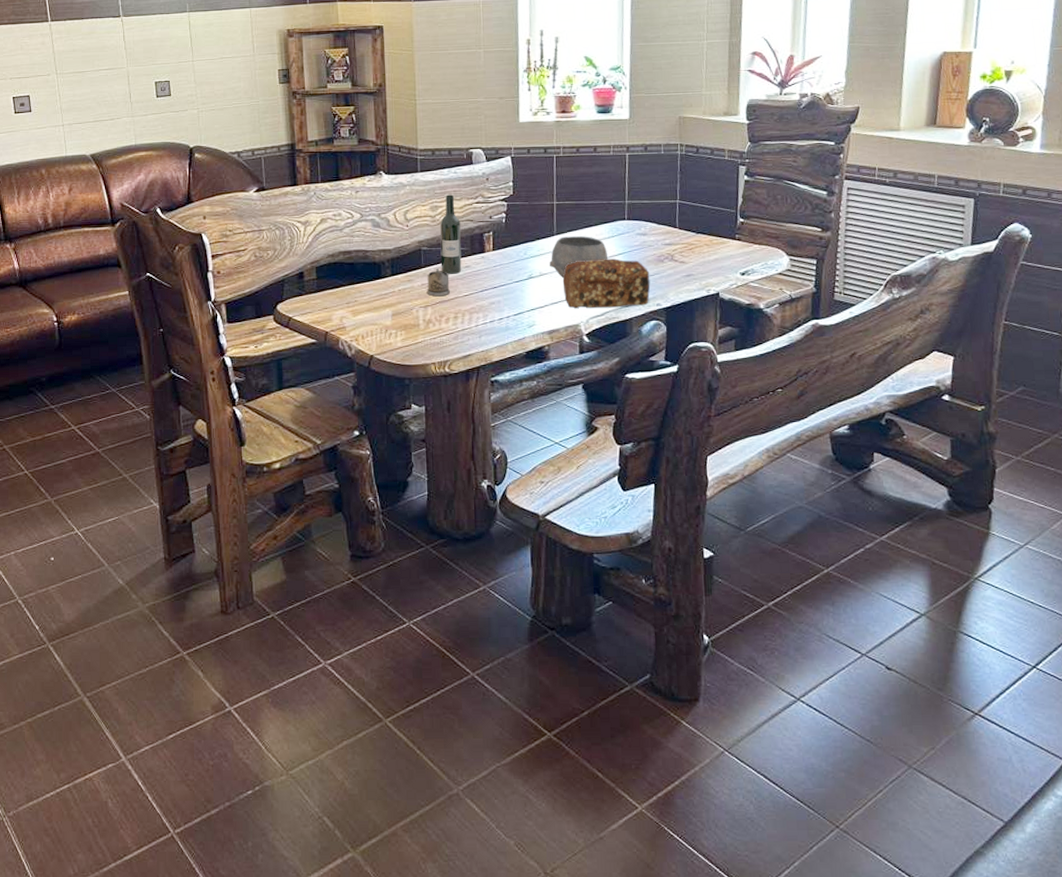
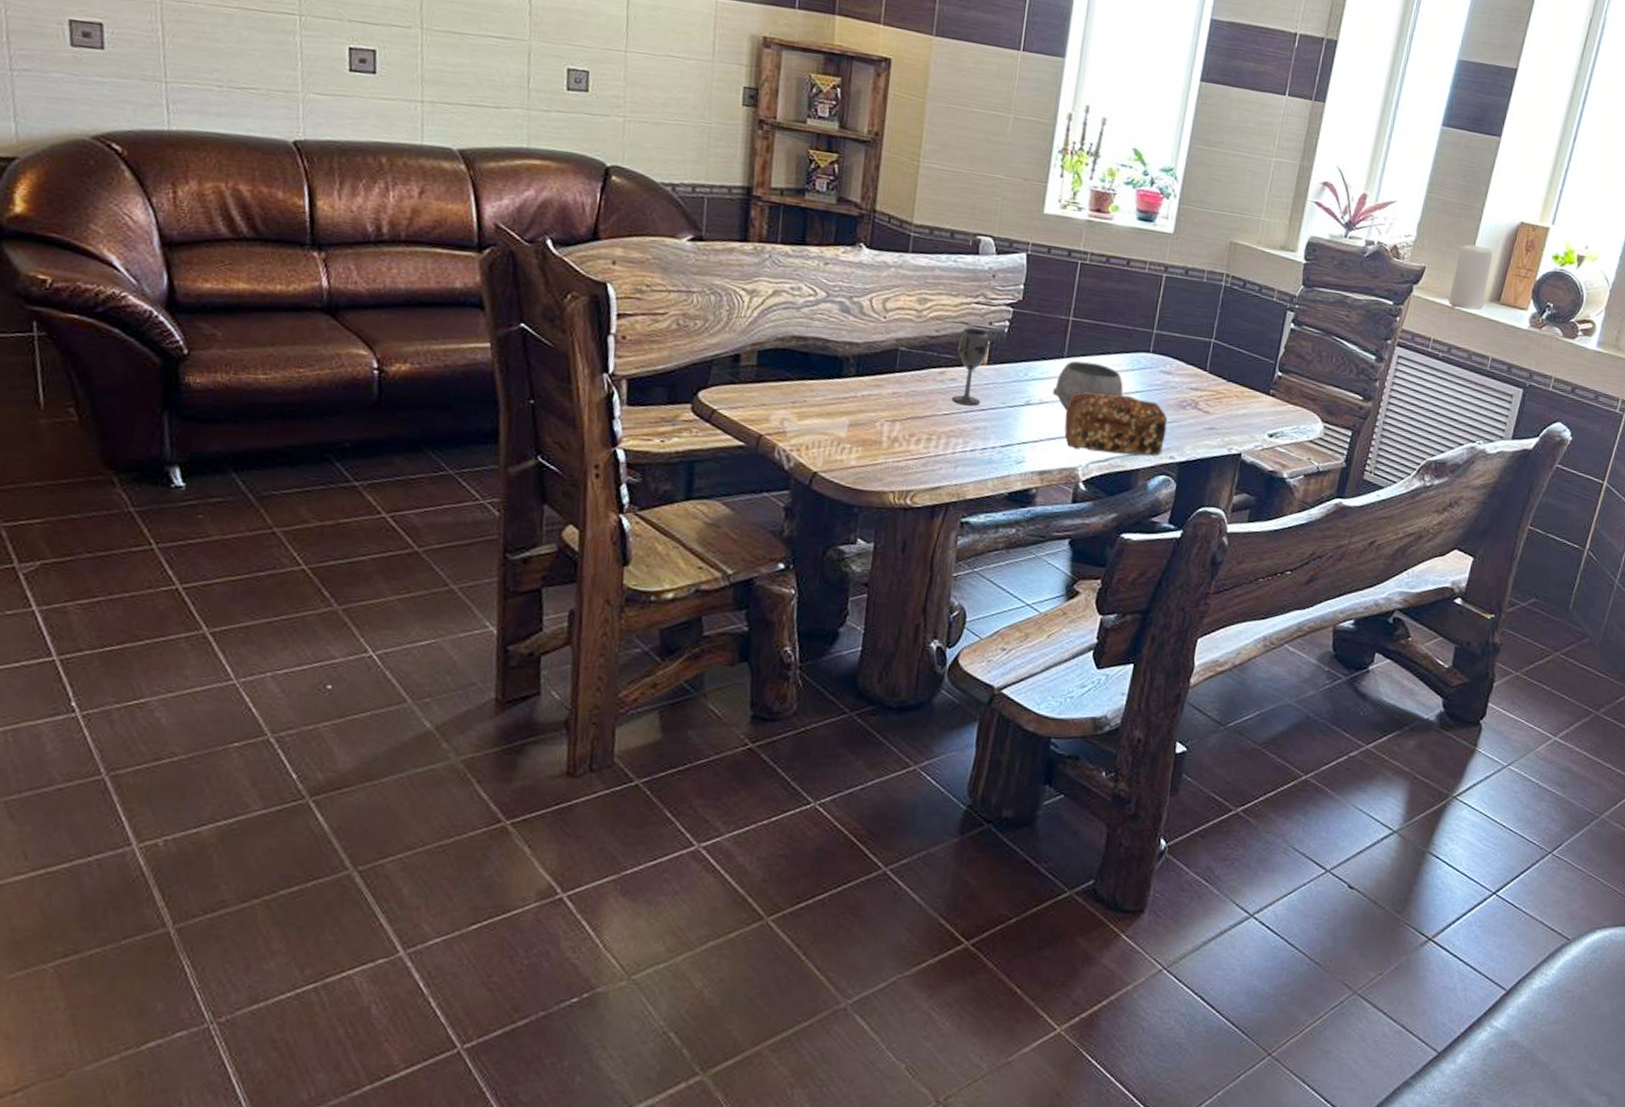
tea glass holder: present [426,269,450,297] -> none [897,376,929,412]
wine bottle: present [439,194,462,274] -> none [919,286,952,386]
wine glass: none [467,222,492,286] -> present [952,327,990,406]
candle: none [885,79,922,138] -> present [1448,244,1493,311]

